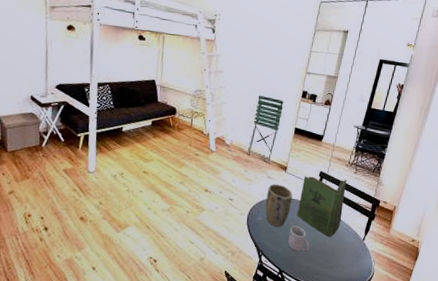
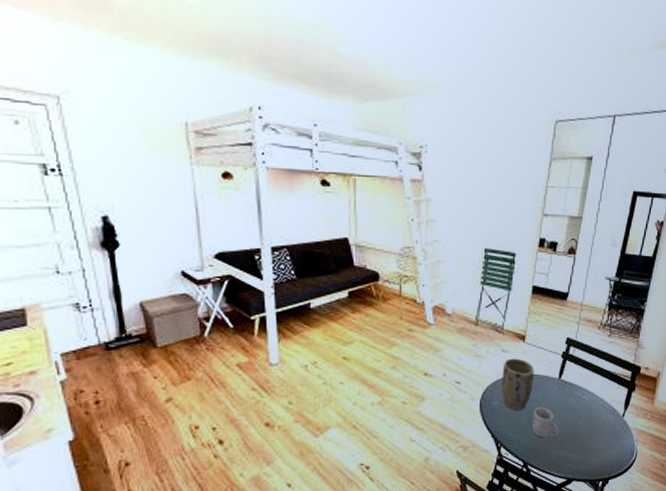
book: present [296,176,347,237] -> none [540,344,600,417]

